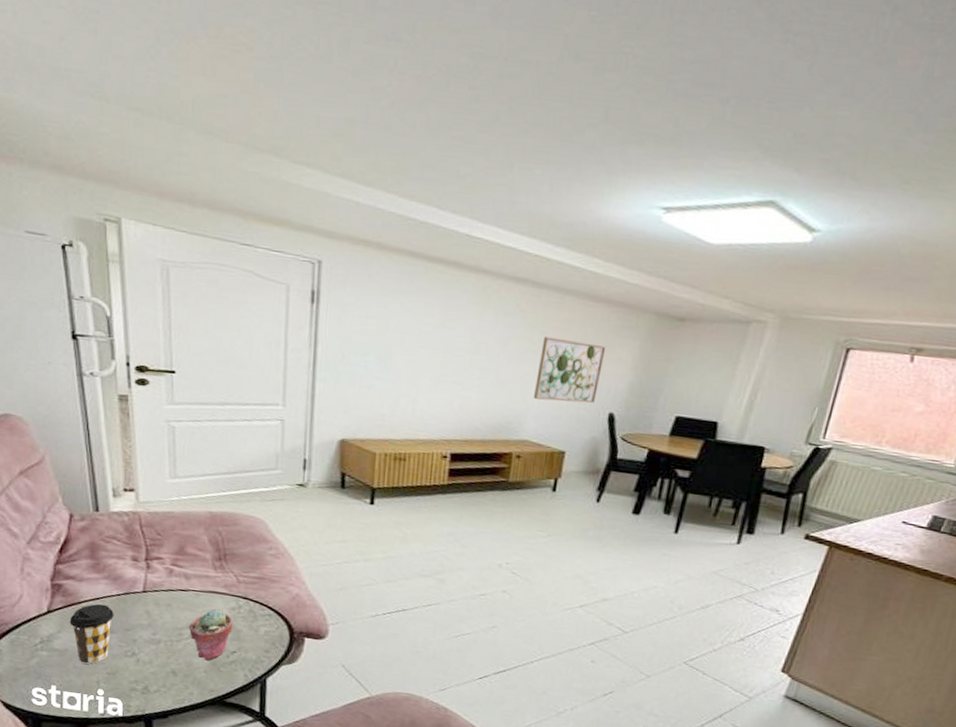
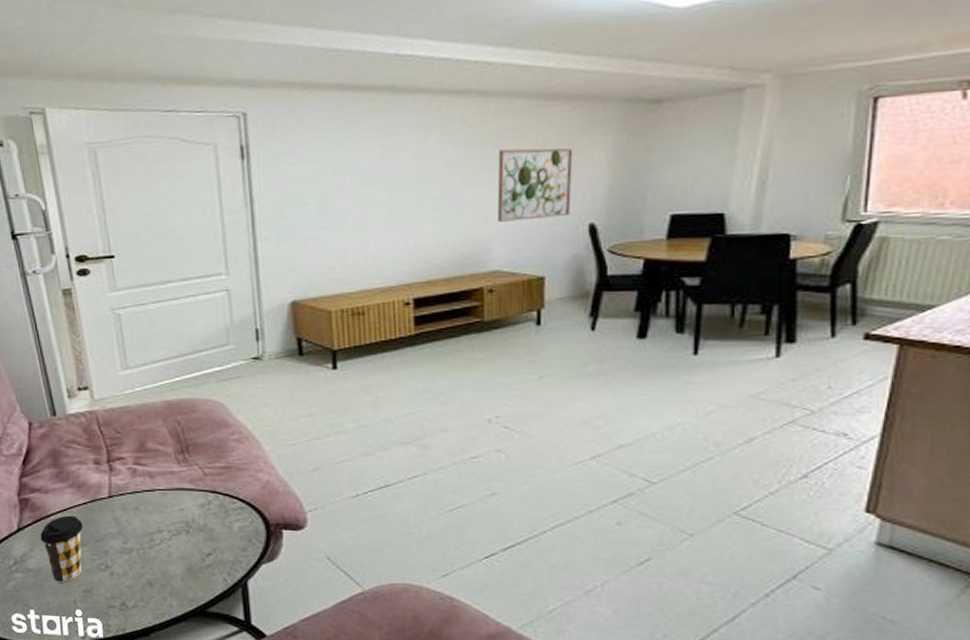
potted succulent: present [188,609,233,661] -> none [159,508,205,567]

